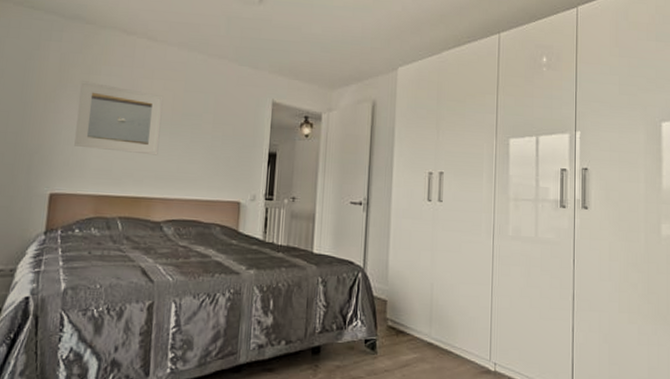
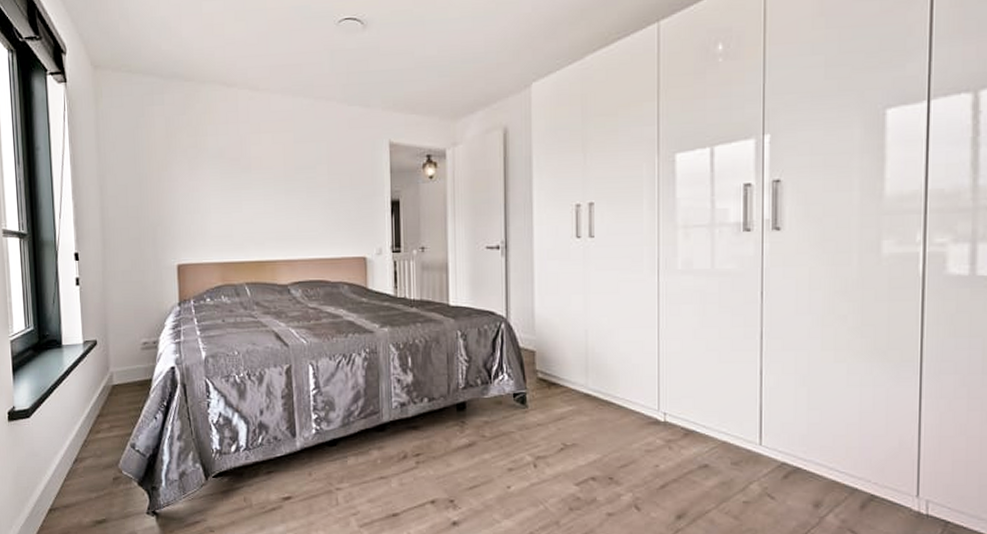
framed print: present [74,81,164,155] -> none [190,144,276,216]

